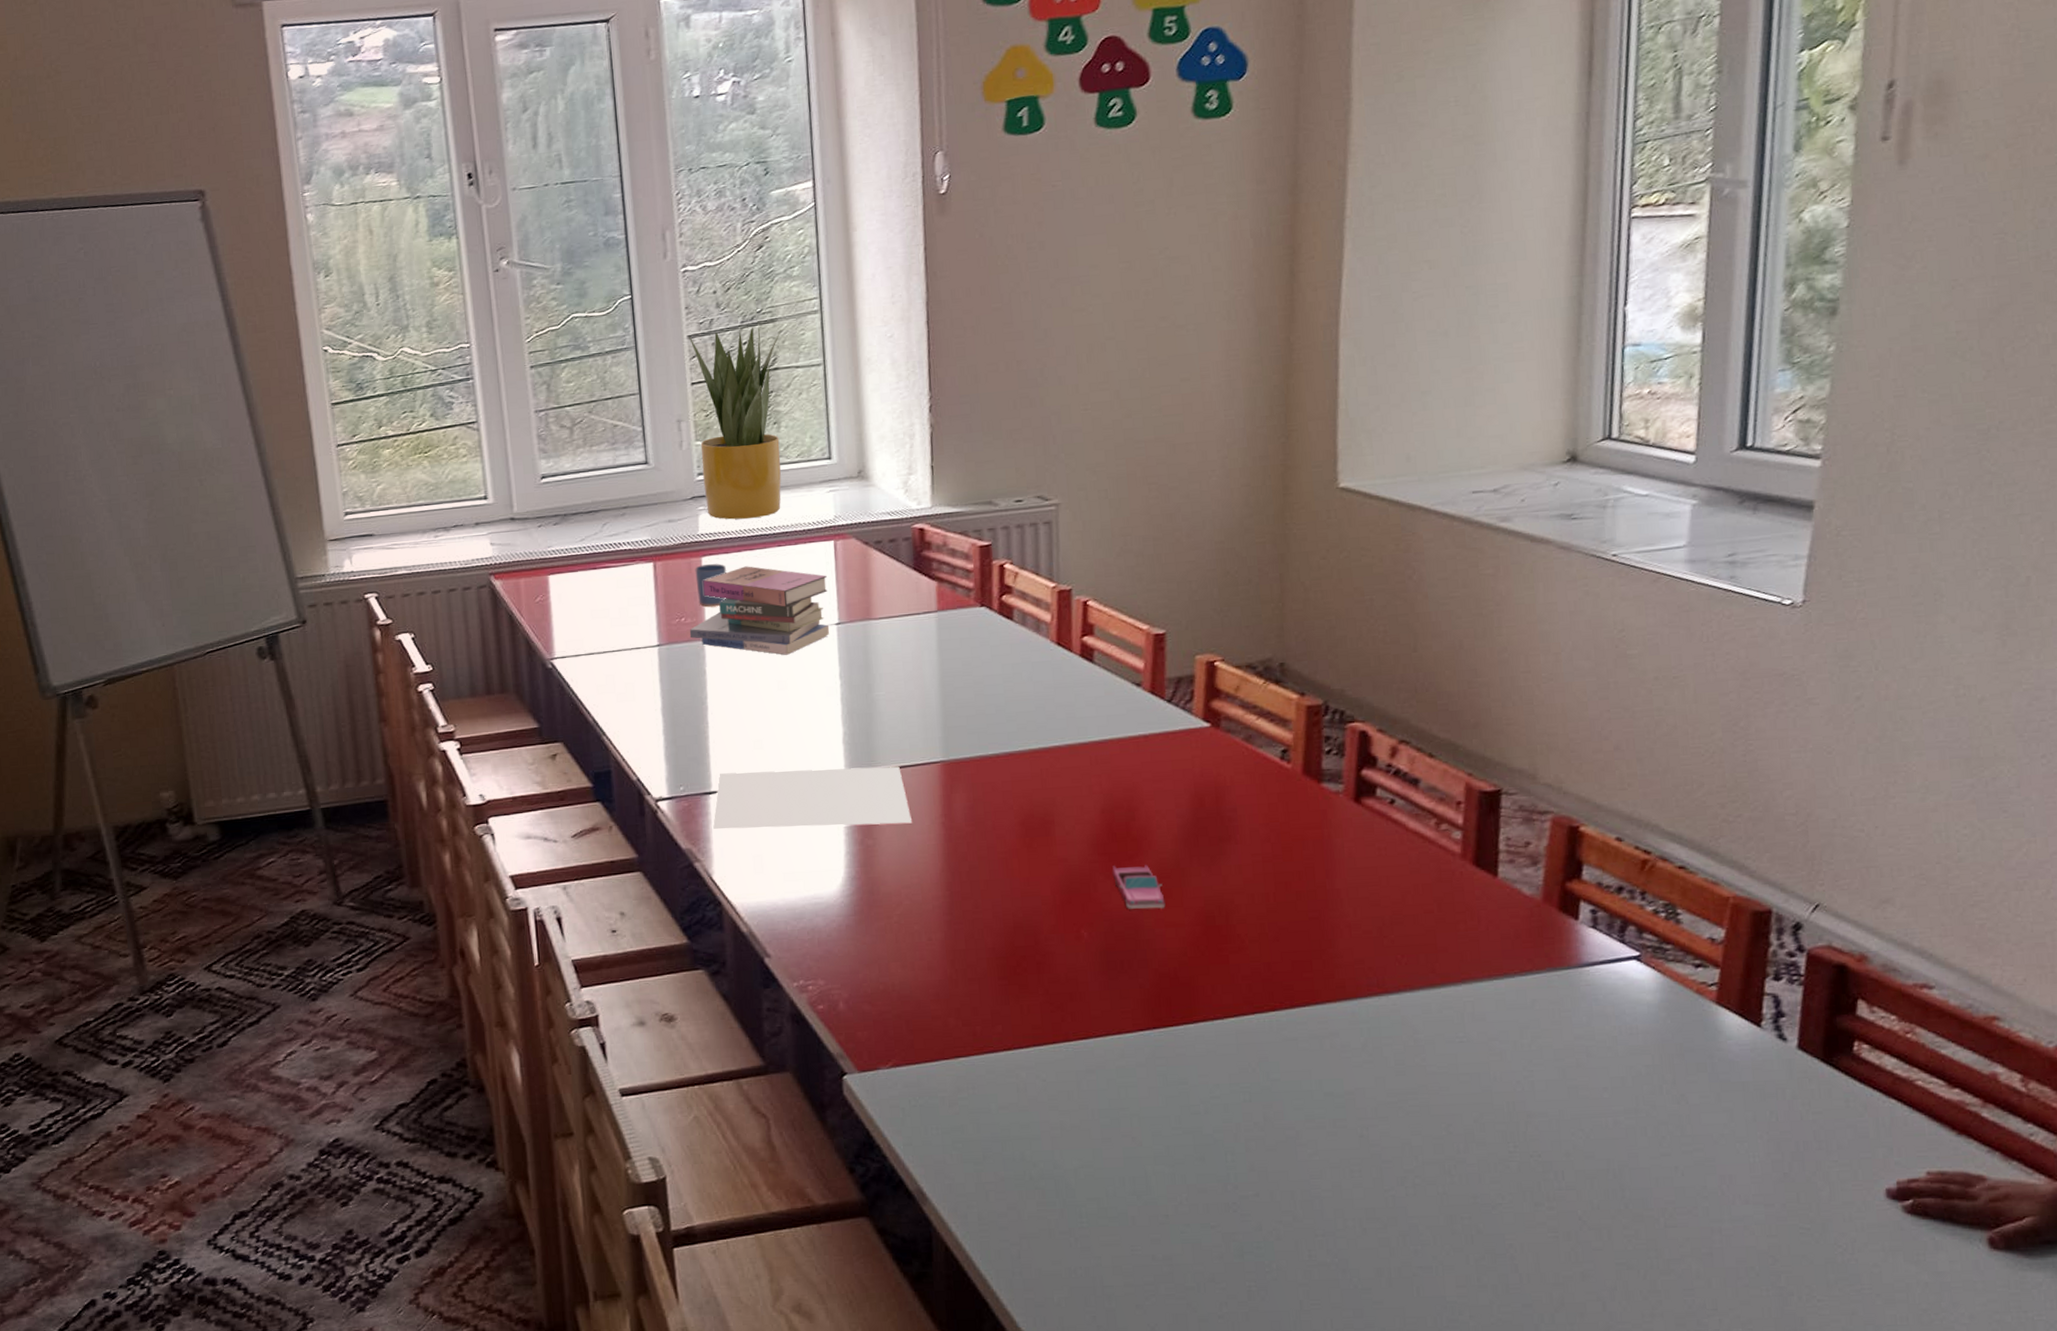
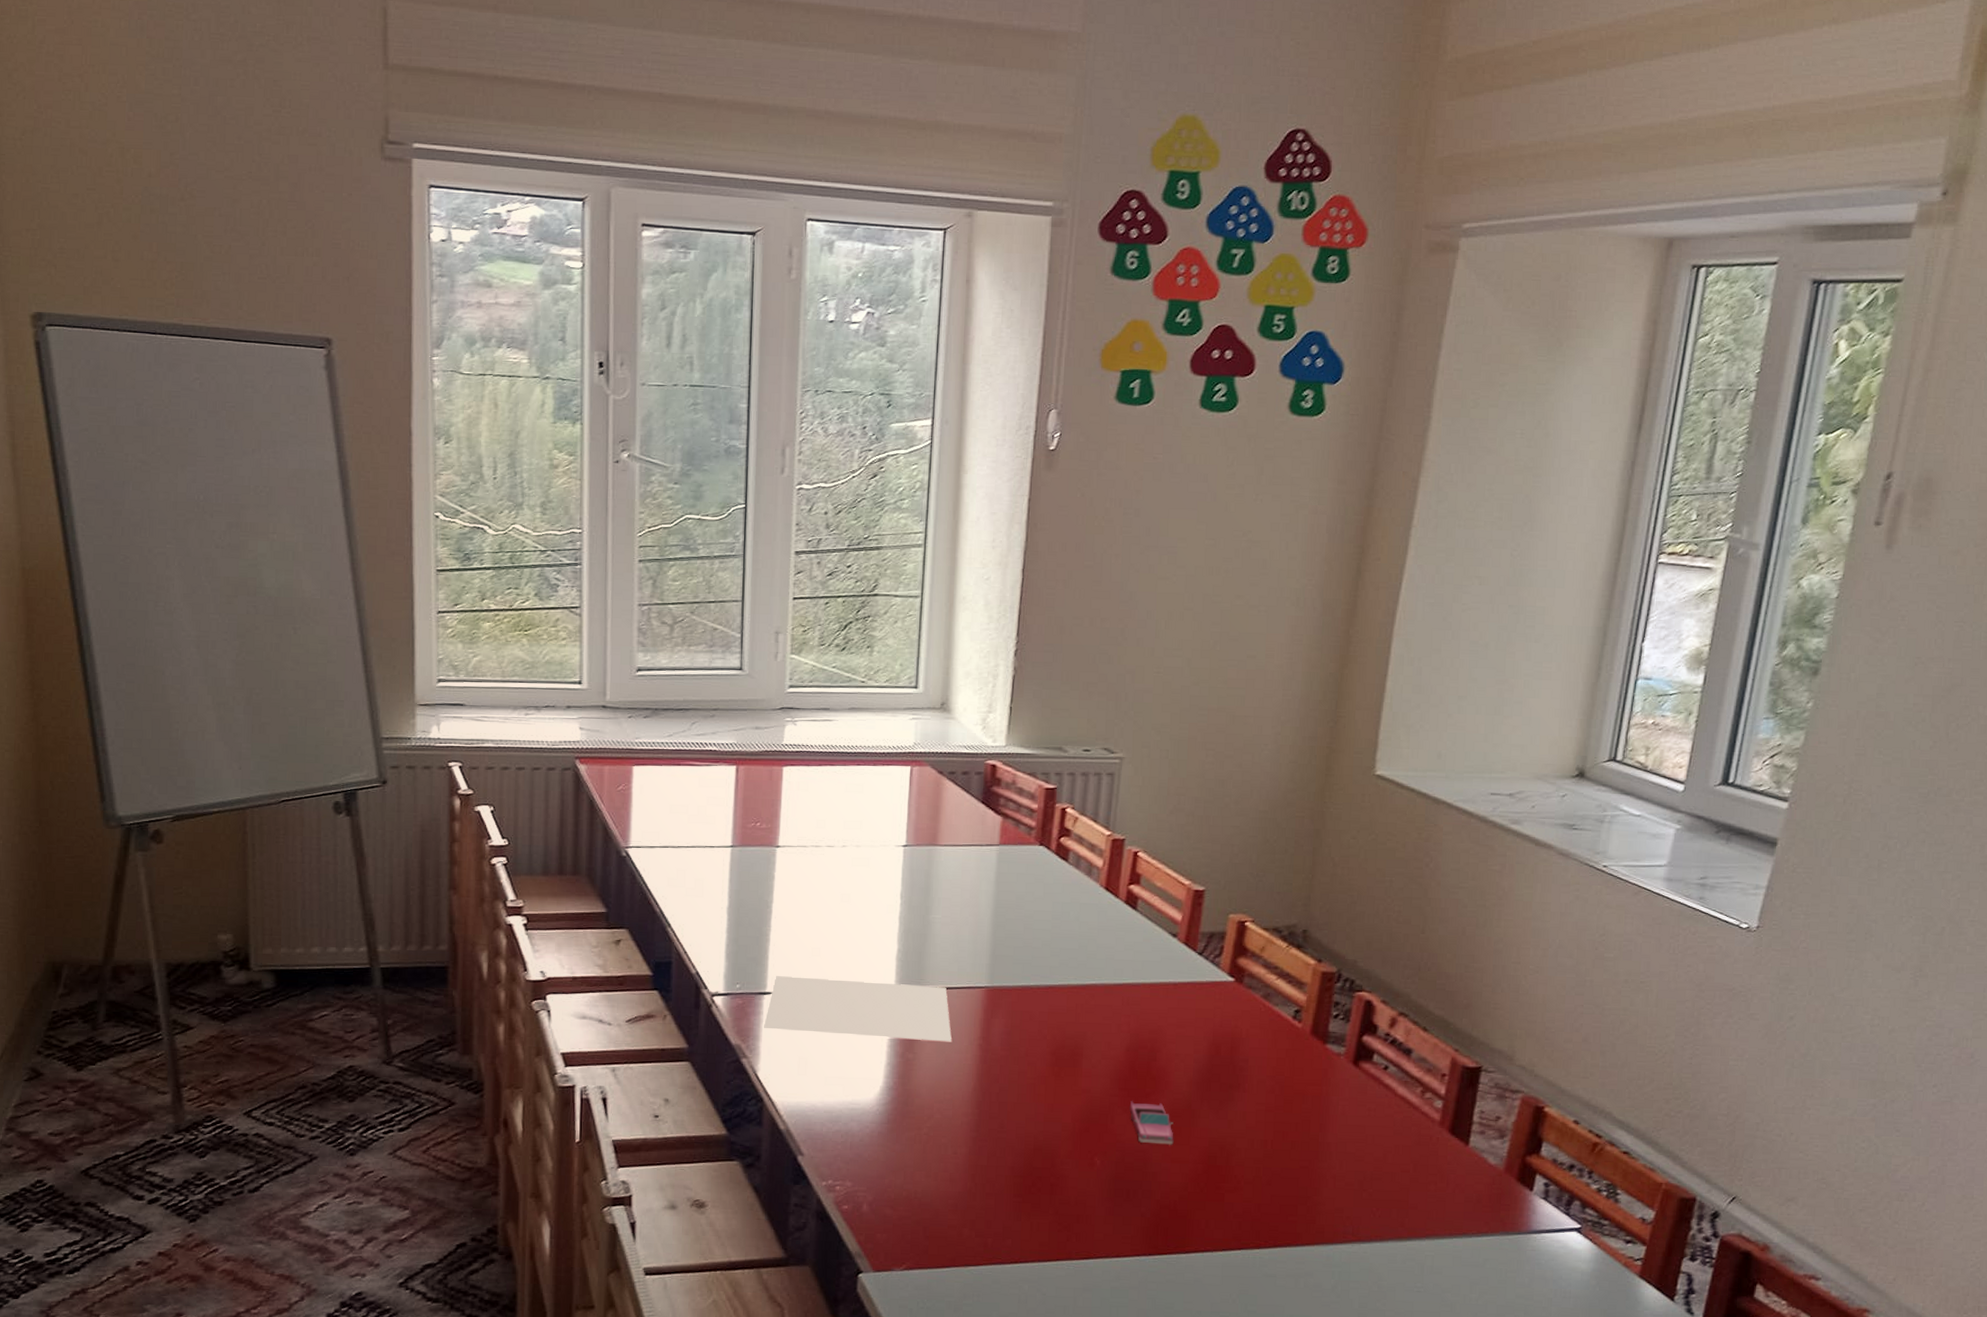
planter: present [689,328,782,520] -> none [793,552,885,735]
books: present [689,566,830,655] -> none [763,780,900,870]
mug: present [695,563,726,607] -> none [775,774,805,815]

